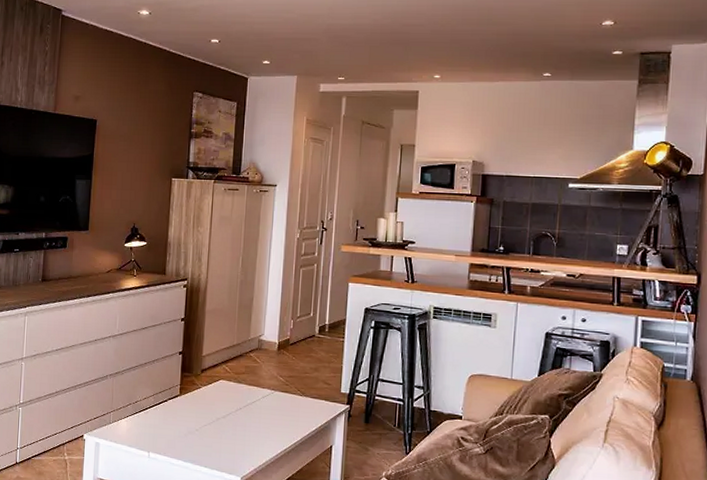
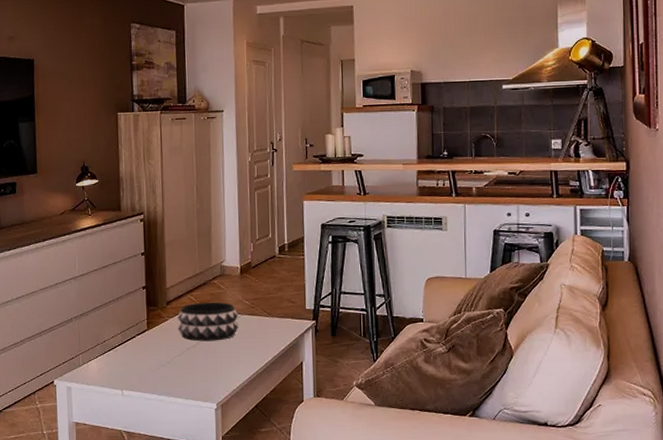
decorative bowl: none [209,373,272,415] -> present [177,301,239,342]

